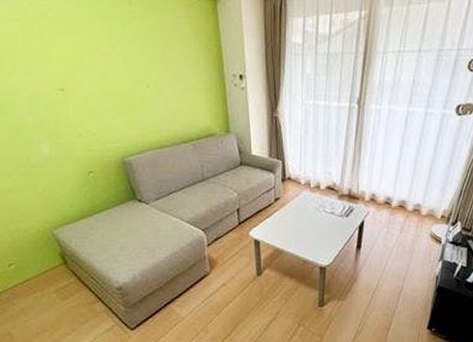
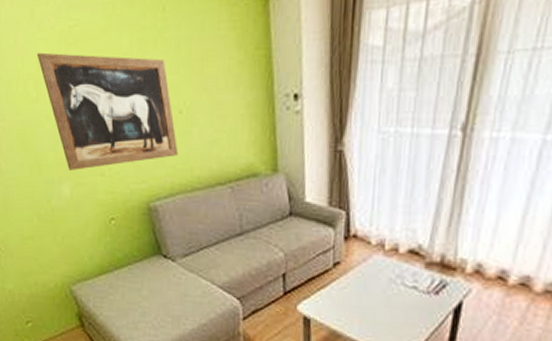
wall art: none [11,31,148,132] -> present [36,52,179,170]

